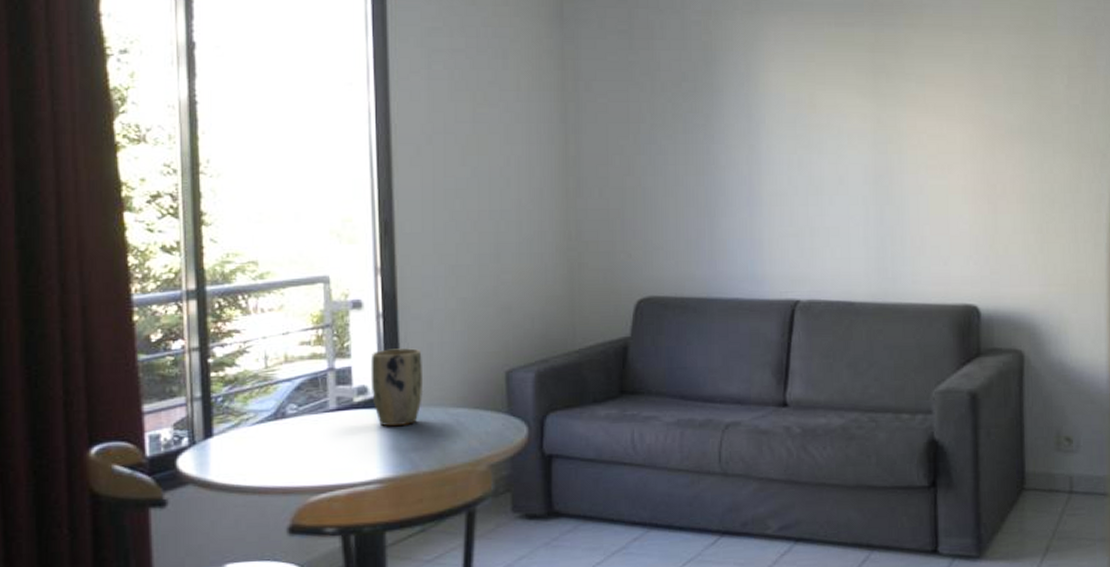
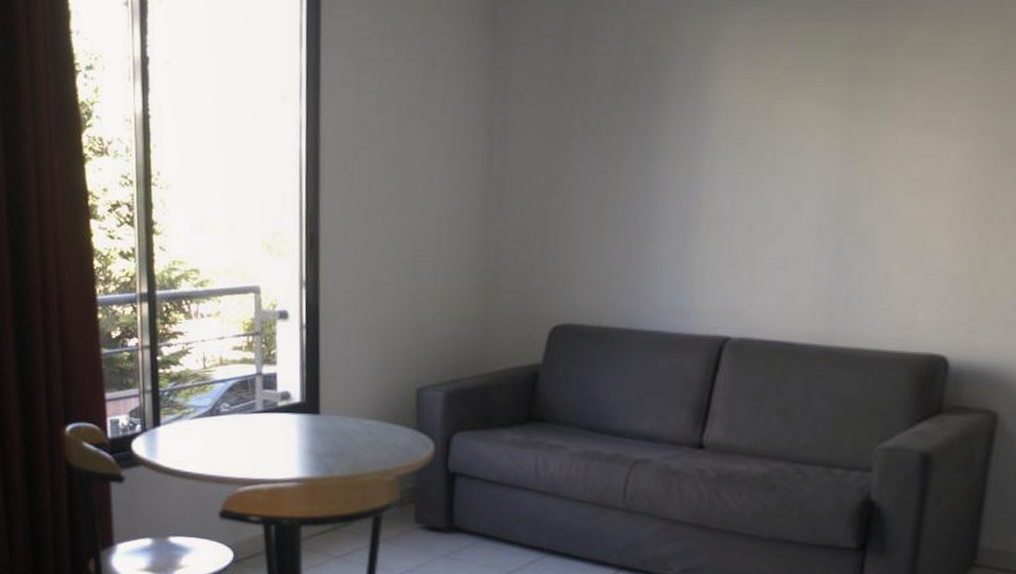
plant pot: present [370,348,424,427] -> none [293,359,340,432]

